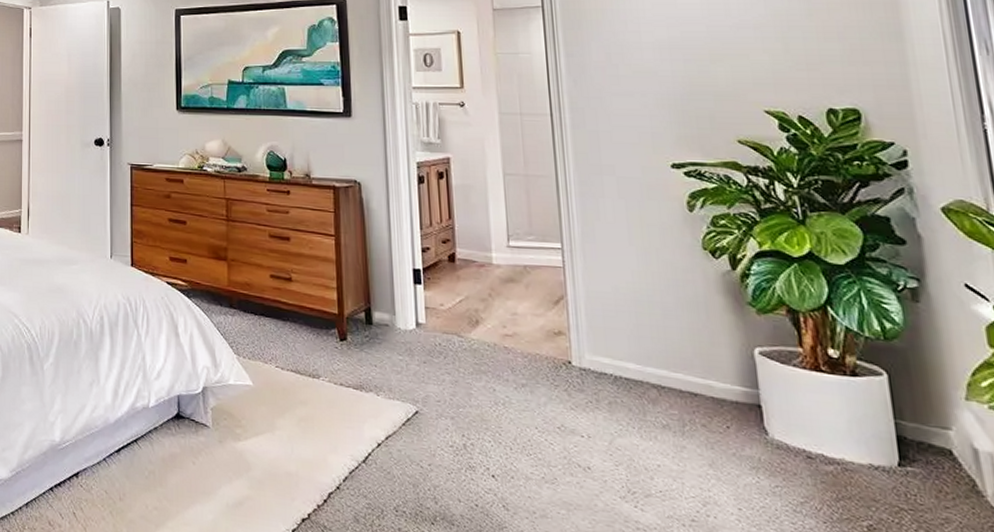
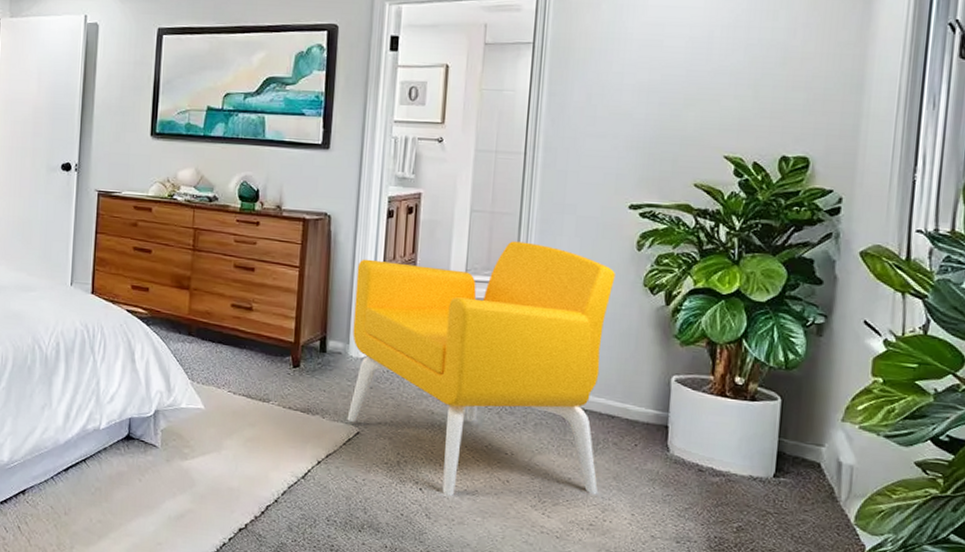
armchair: none [394,204,693,485] -> present [347,241,615,496]

